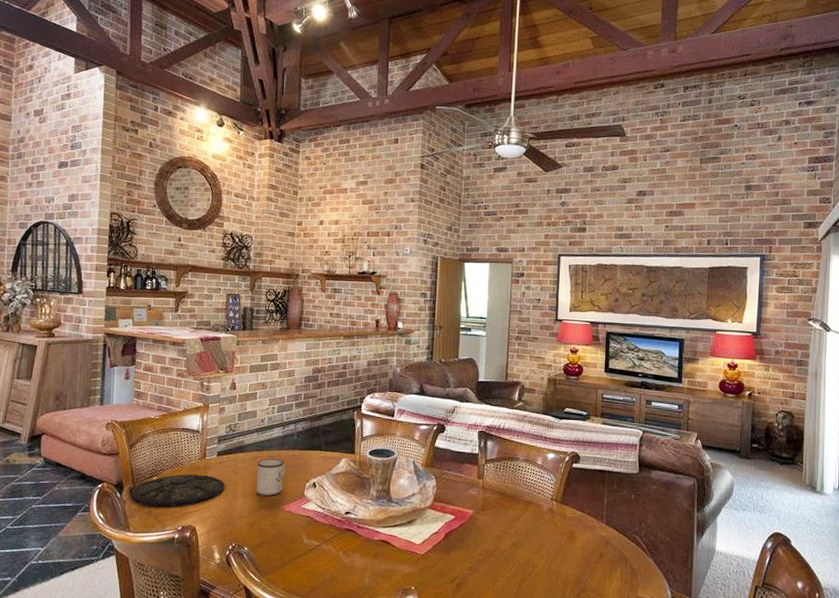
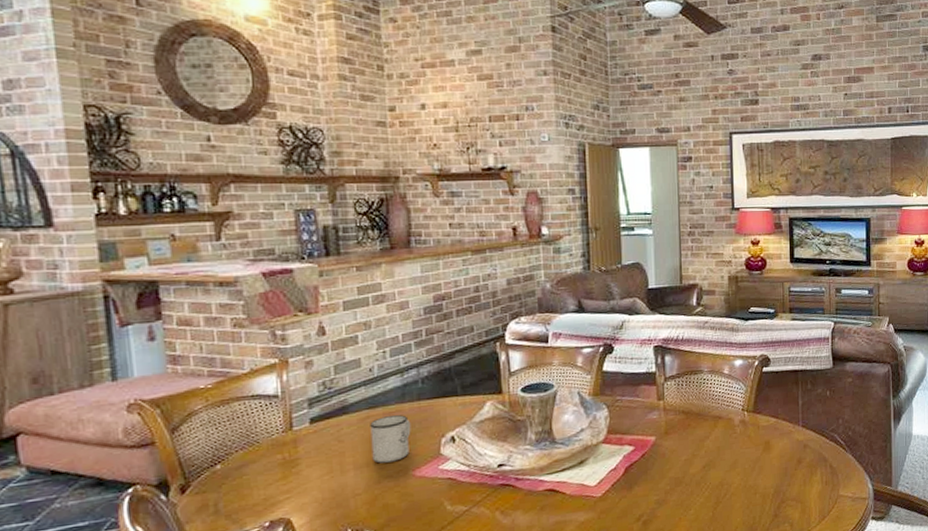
plate: present [130,474,225,507] -> none [181,450,327,505]

